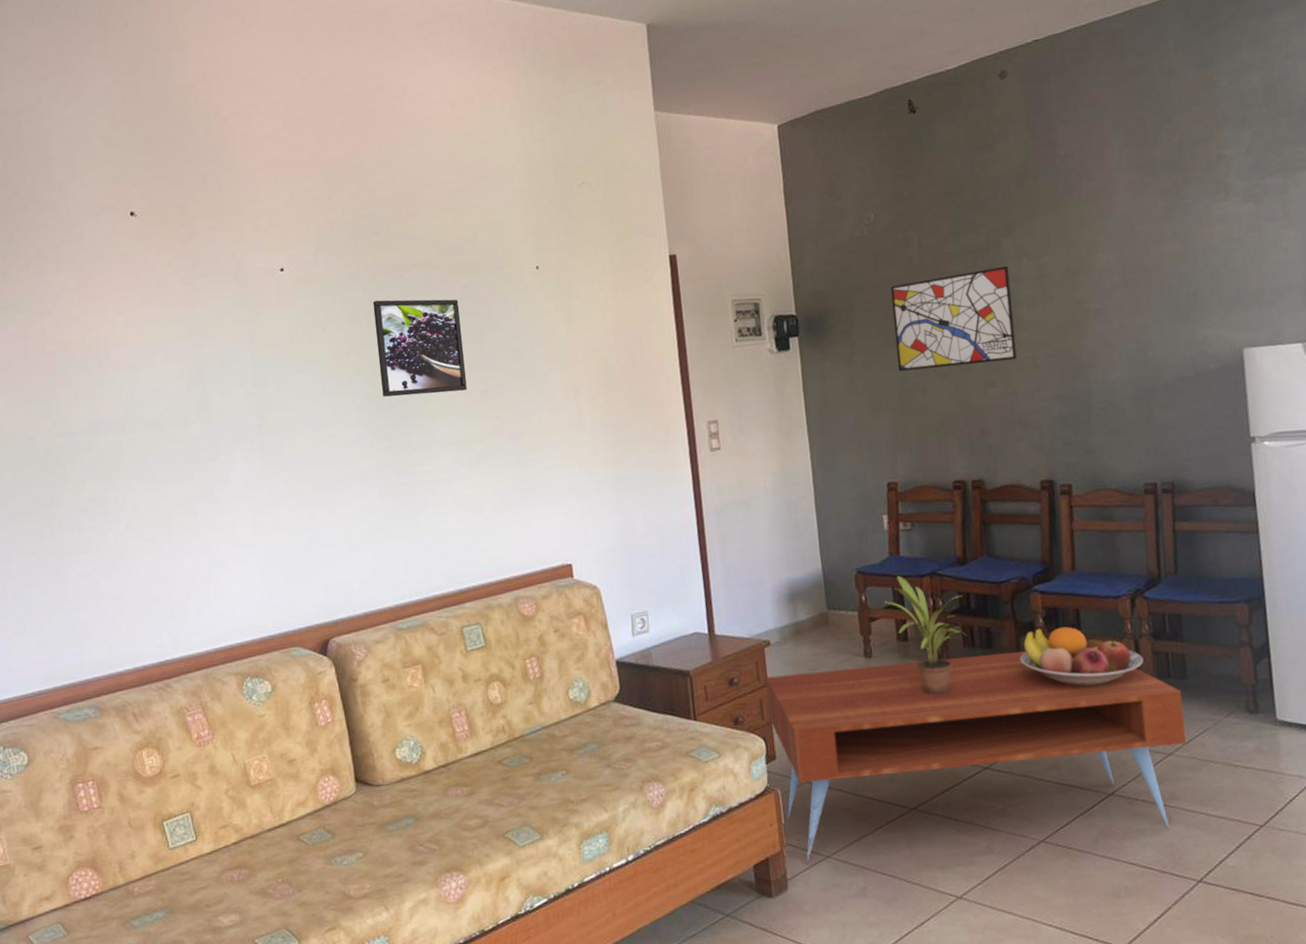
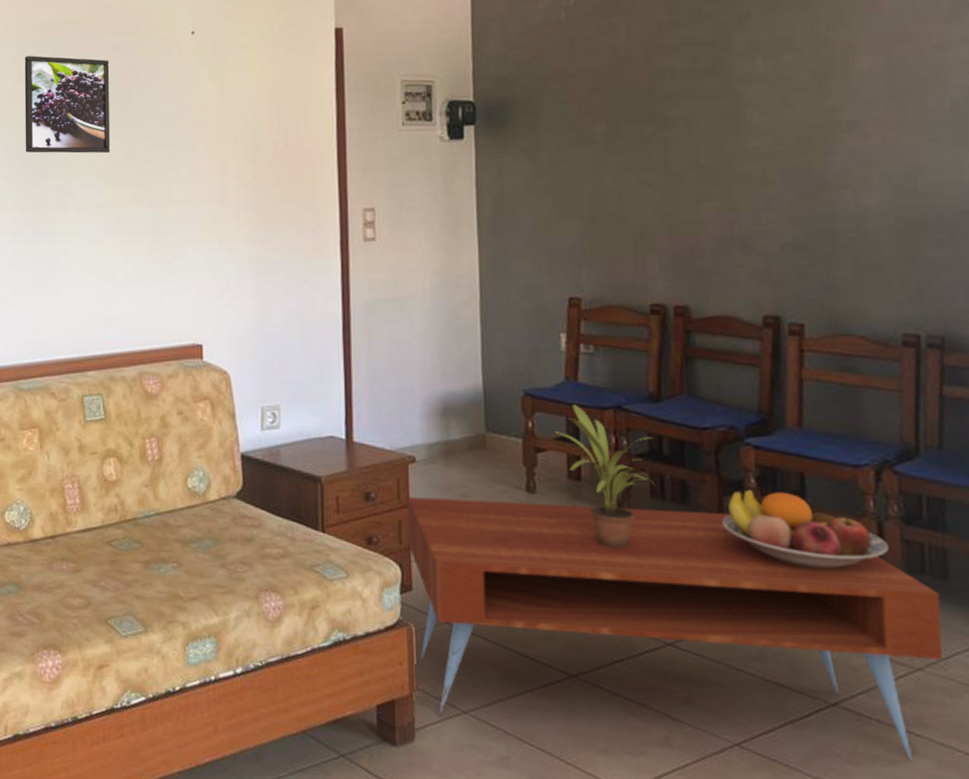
wall art: present [890,265,1017,372] -> none [588,63,742,174]

